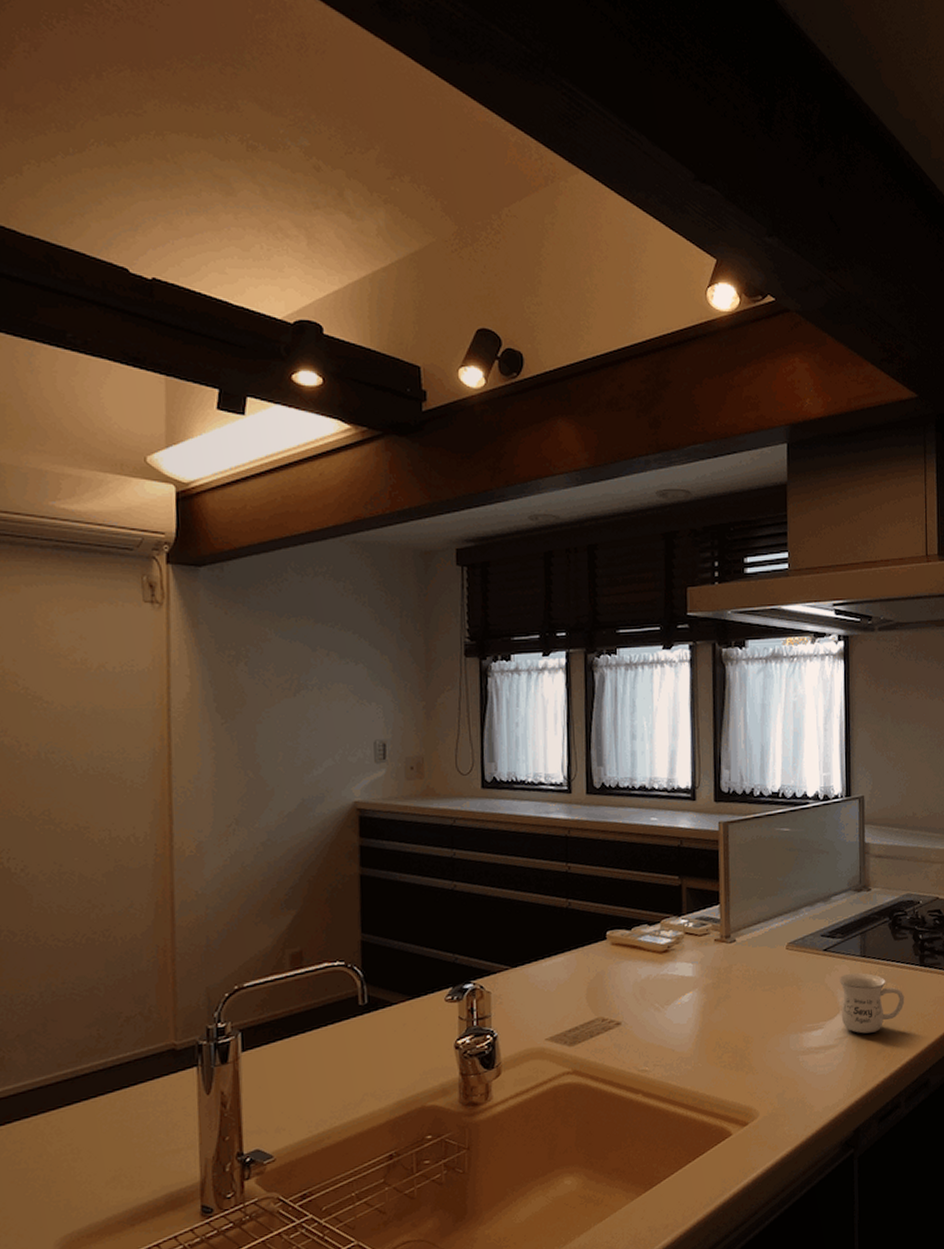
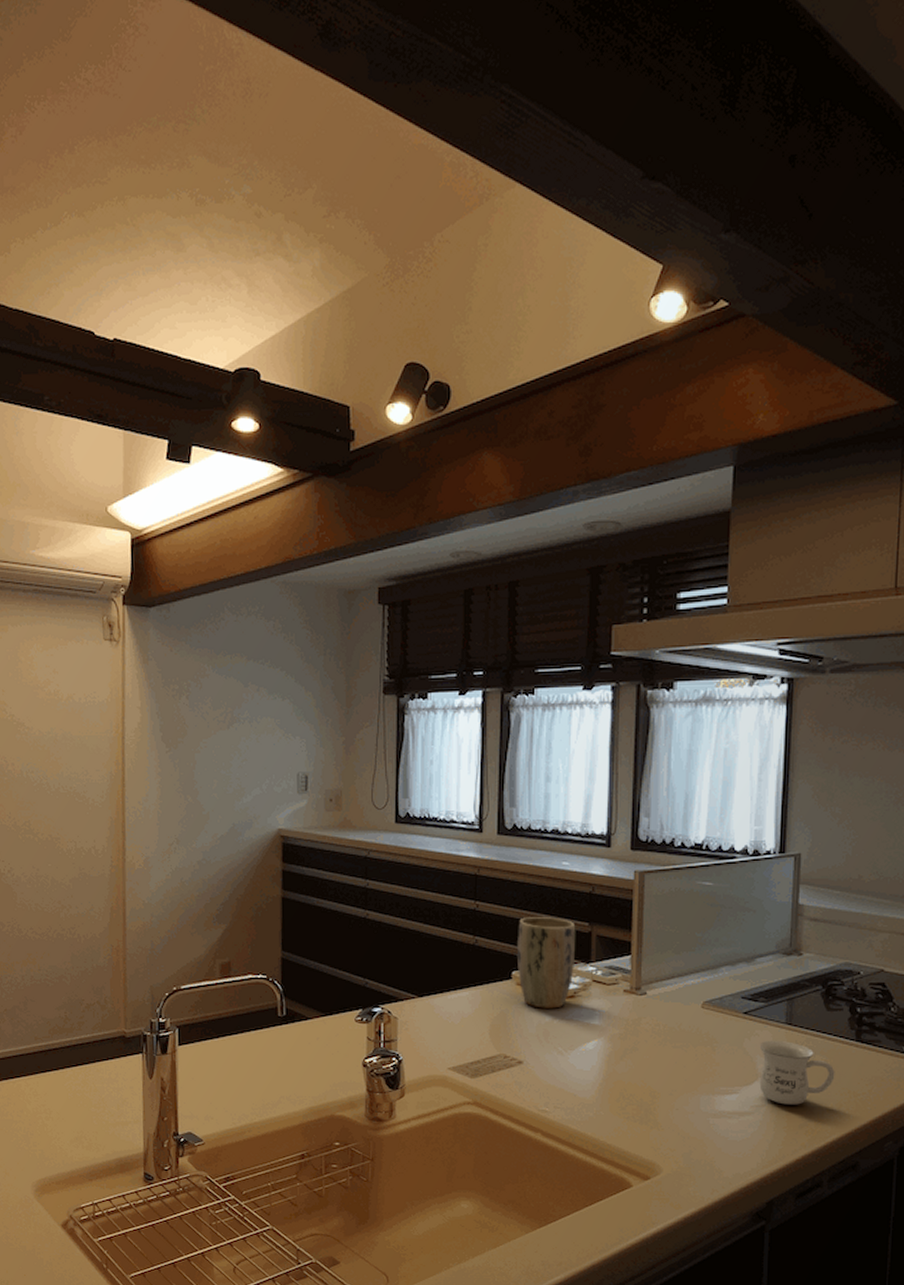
plant pot: none [610,873,668,966] -> present [516,917,576,1009]

